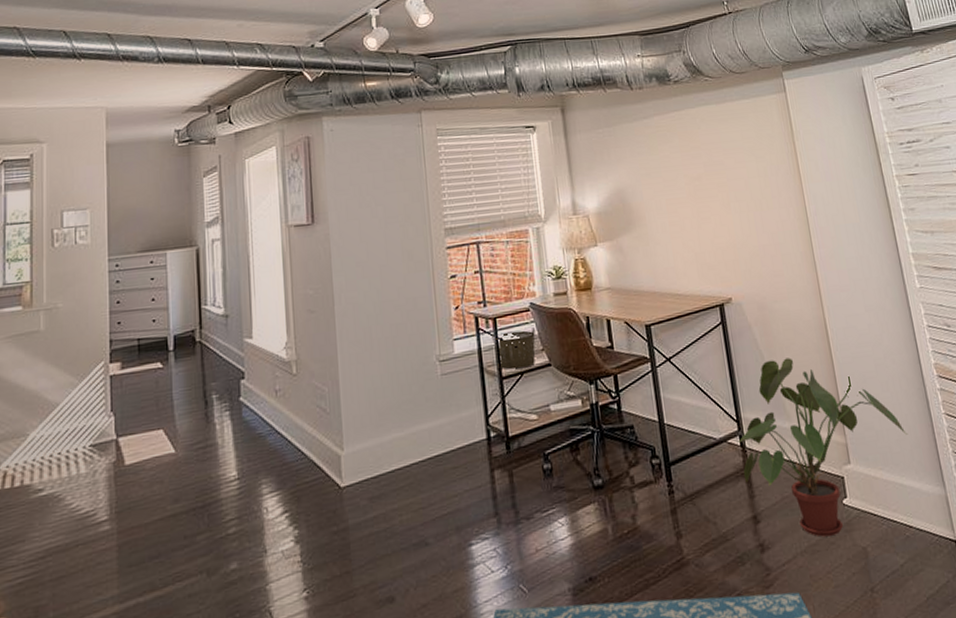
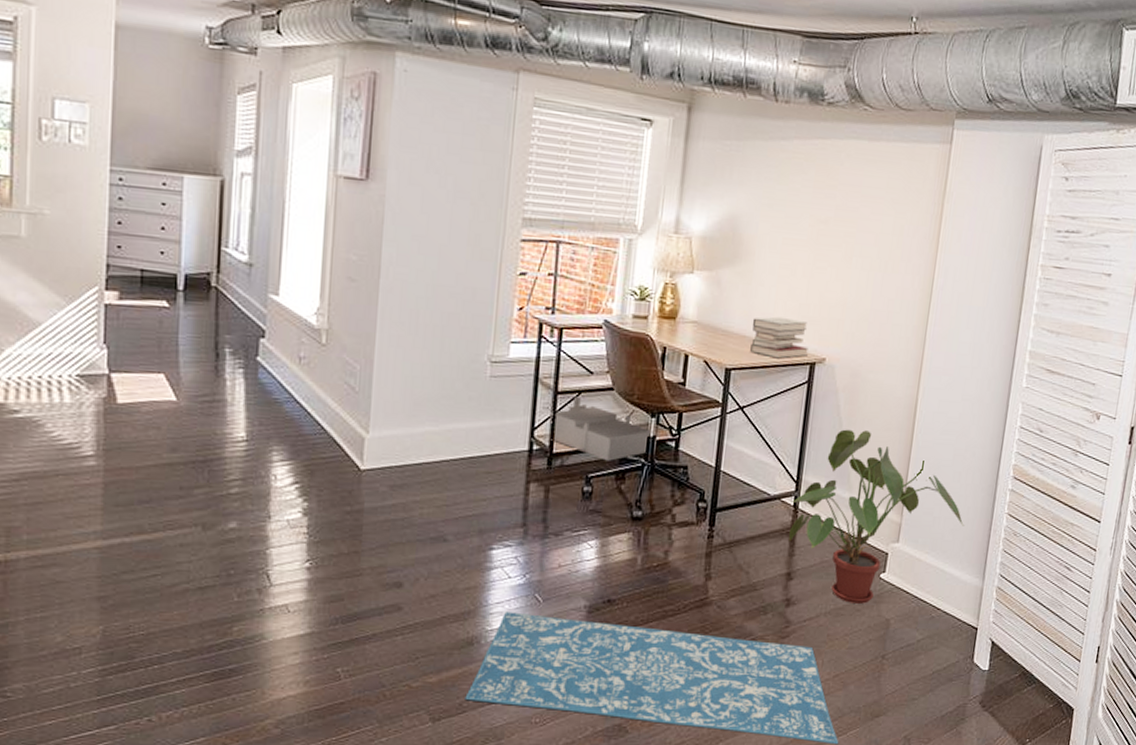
basket: present [492,327,536,370] -> none [554,345,604,387]
printer: none [499,378,595,435] -> present [549,396,653,461]
books: none [658,268,715,308] -> present [750,316,808,359]

